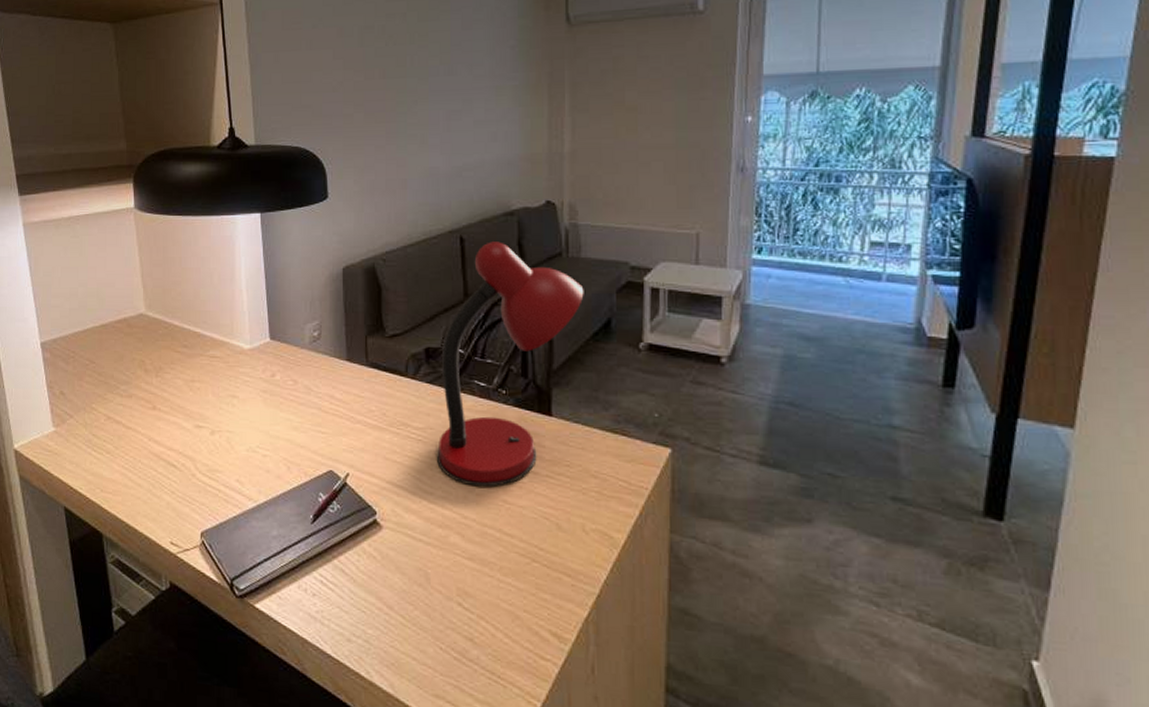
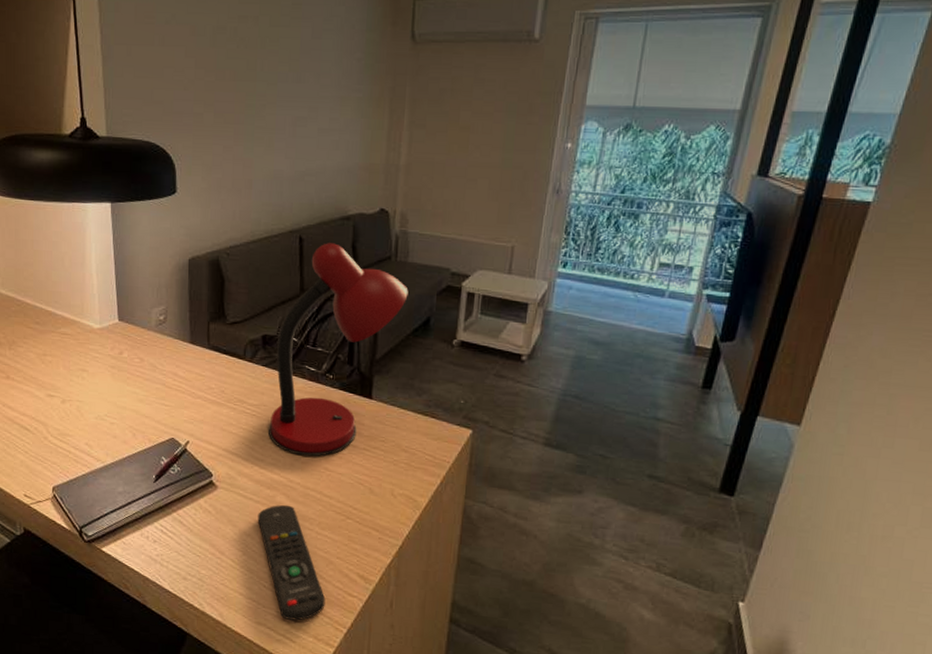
remote control: none [429,546,514,692] -> present [257,505,326,621]

